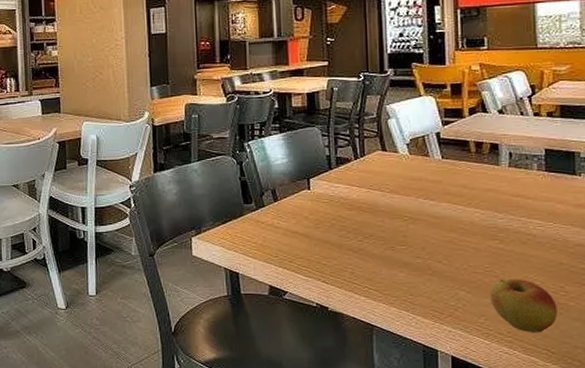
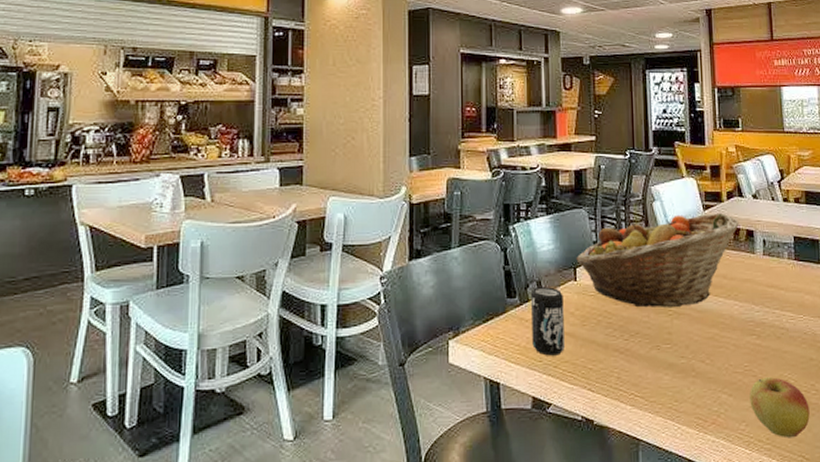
beverage can: none [265,195,299,252] -> present [530,287,564,356]
fruit basket: none [309,128,482,214] -> present [576,213,739,308]

